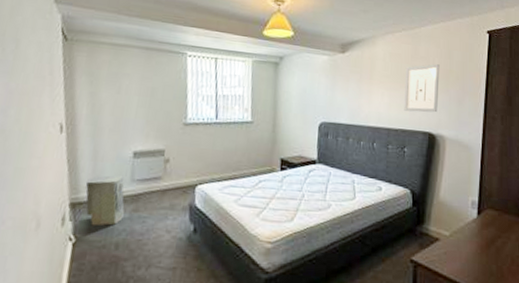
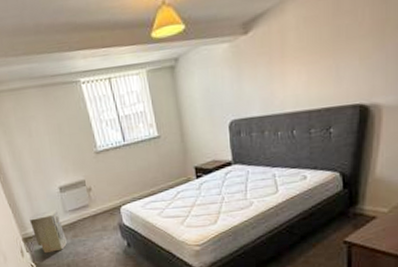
wall art: present [404,64,440,113] -> none [326,15,372,86]

